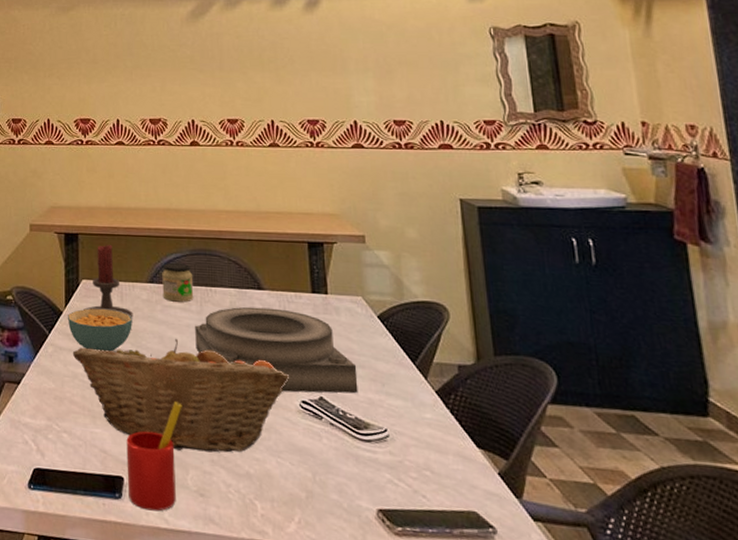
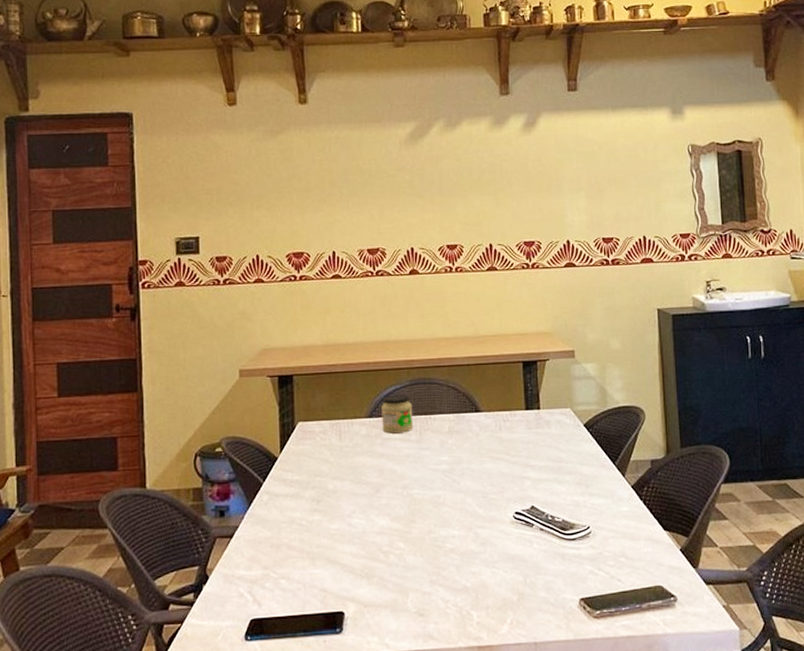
cereal bowl: present [67,308,132,352] -> none [282,449,352,493]
fruit basket: present [72,339,289,453] -> none [289,470,504,577]
candle holder: present [84,245,133,319] -> none [300,383,352,456]
straw: present [126,402,182,511] -> none [346,531,402,639]
decorative bowl: present [195,306,358,394] -> none [414,428,566,506]

